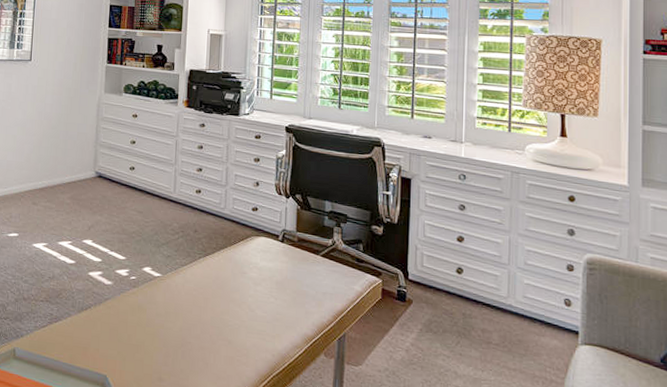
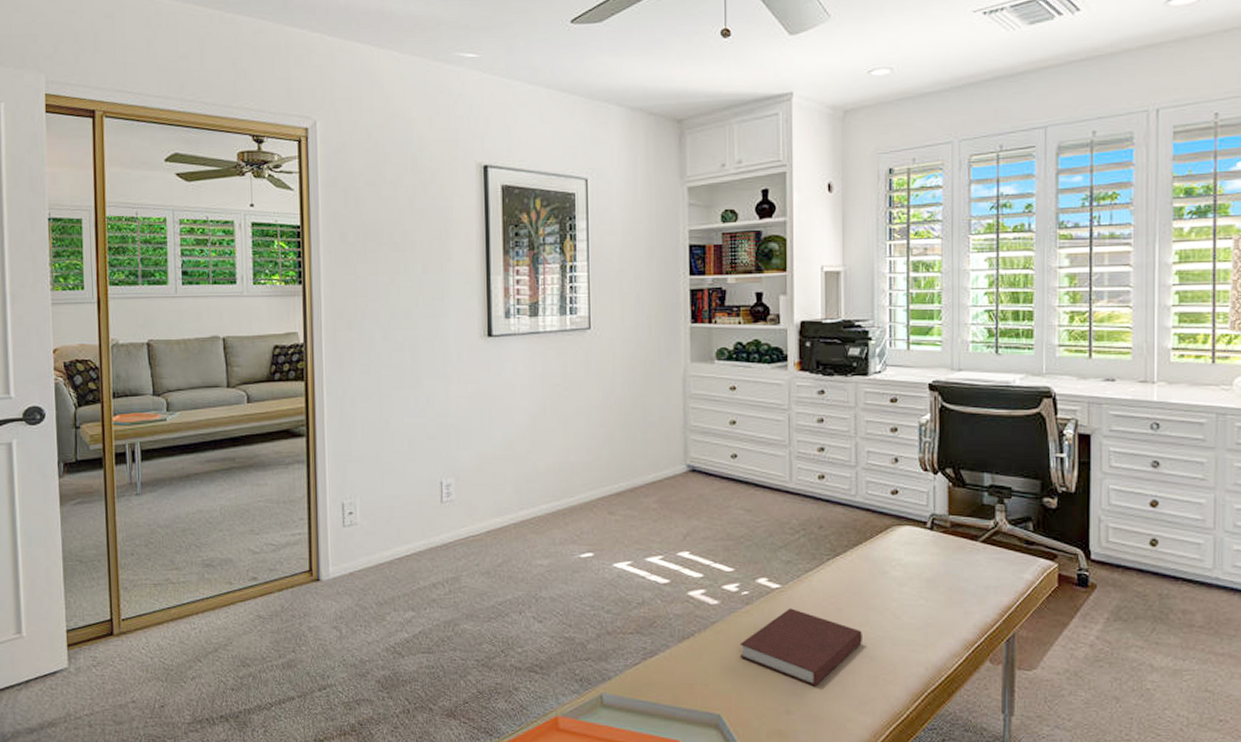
notebook: none [125,294,223,361] -> present [739,608,862,687]

